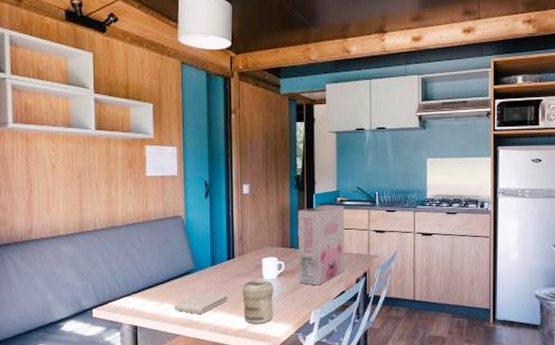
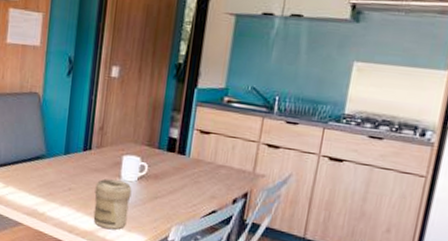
washcloth: present [173,291,228,314] -> none [18,181,79,206]
cereal box: present [297,205,345,286] -> none [161,103,232,199]

